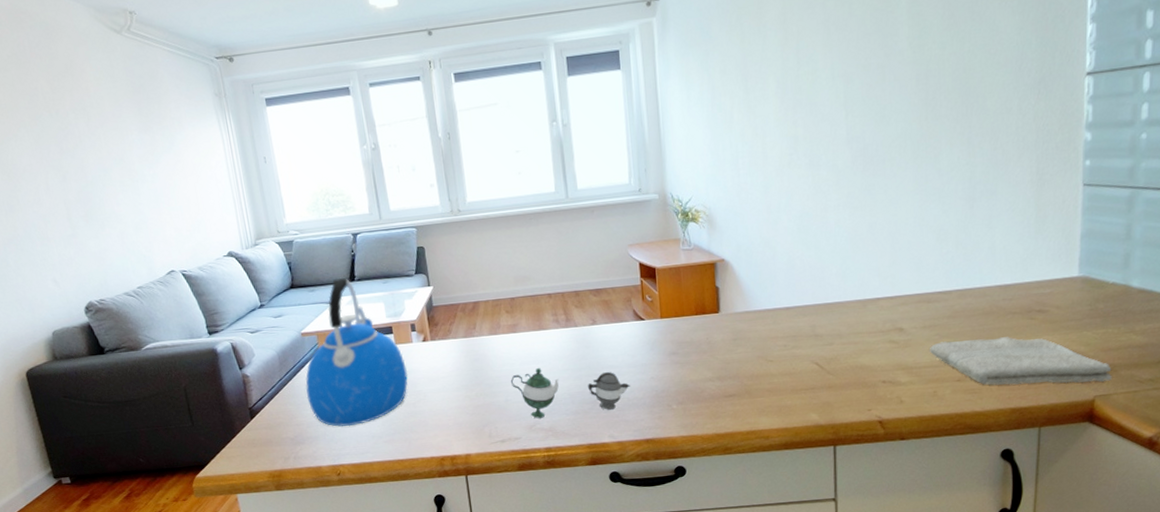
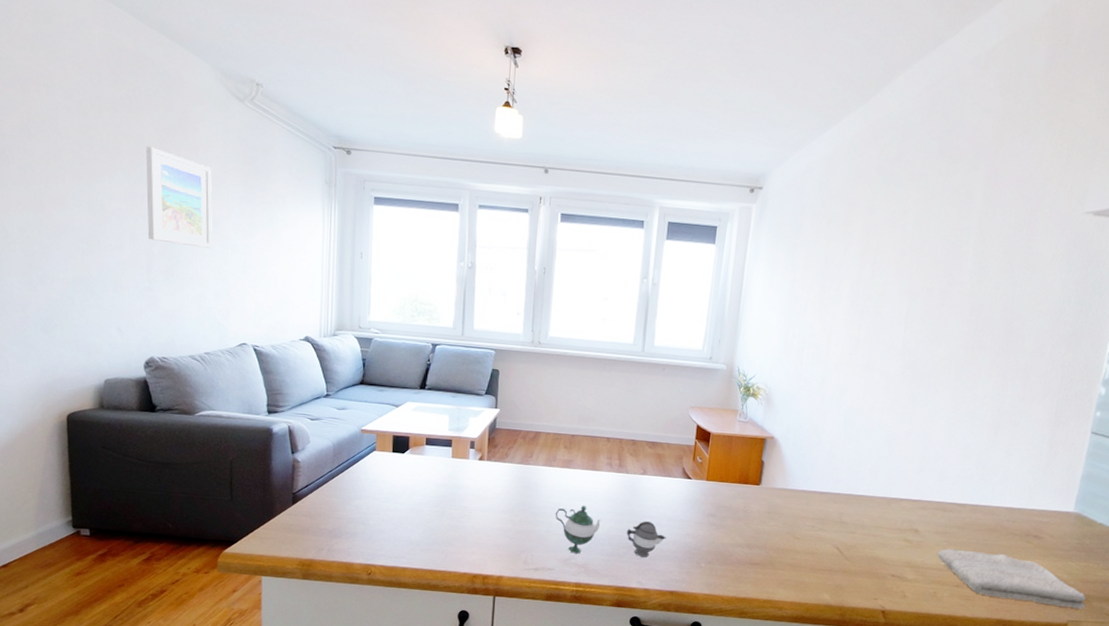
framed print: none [41,97,122,189] -> present [145,146,213,249]
kettle: present [305,277,408,427] -> none [353,383,459,529]

